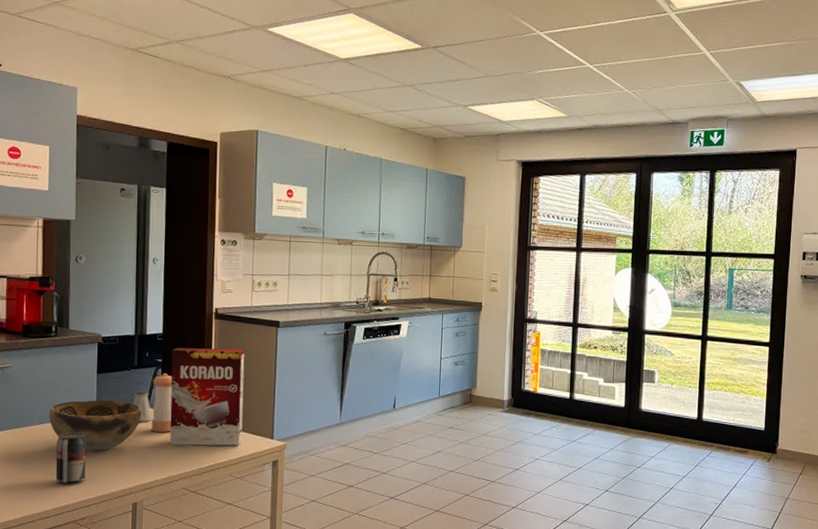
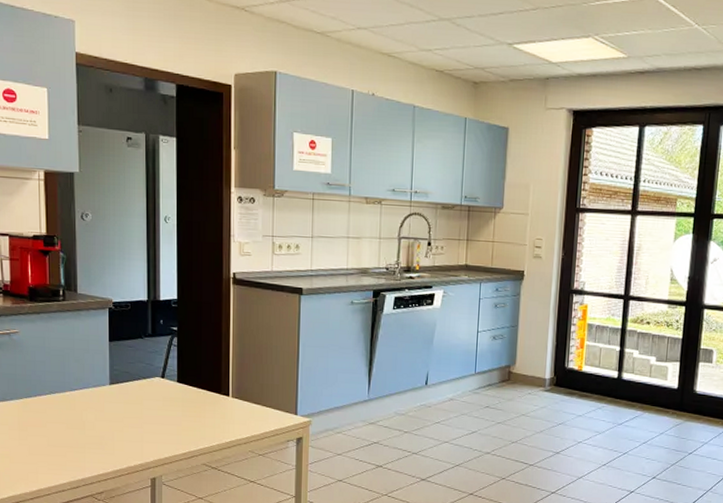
decorative bowl: present [49,399,142,451] -> none [60,369,158,424]
beverage can: present [55,432,86,484] -> none [69,403,101,457]
saltshaker: present [133,390,152,422] -> none [148,360,169,394]
pepper shaker: present [152,373,173,432] -> none [168,342,189,405]
cereal box: present [169,347,245,446] -> none [187,315,266,421]

